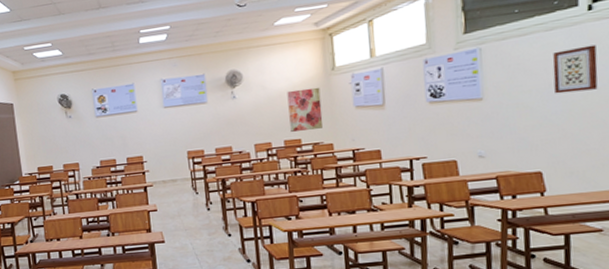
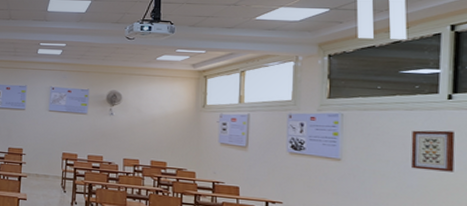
wall art: present [287,87,323,132] -> none [158,118,190,156]

